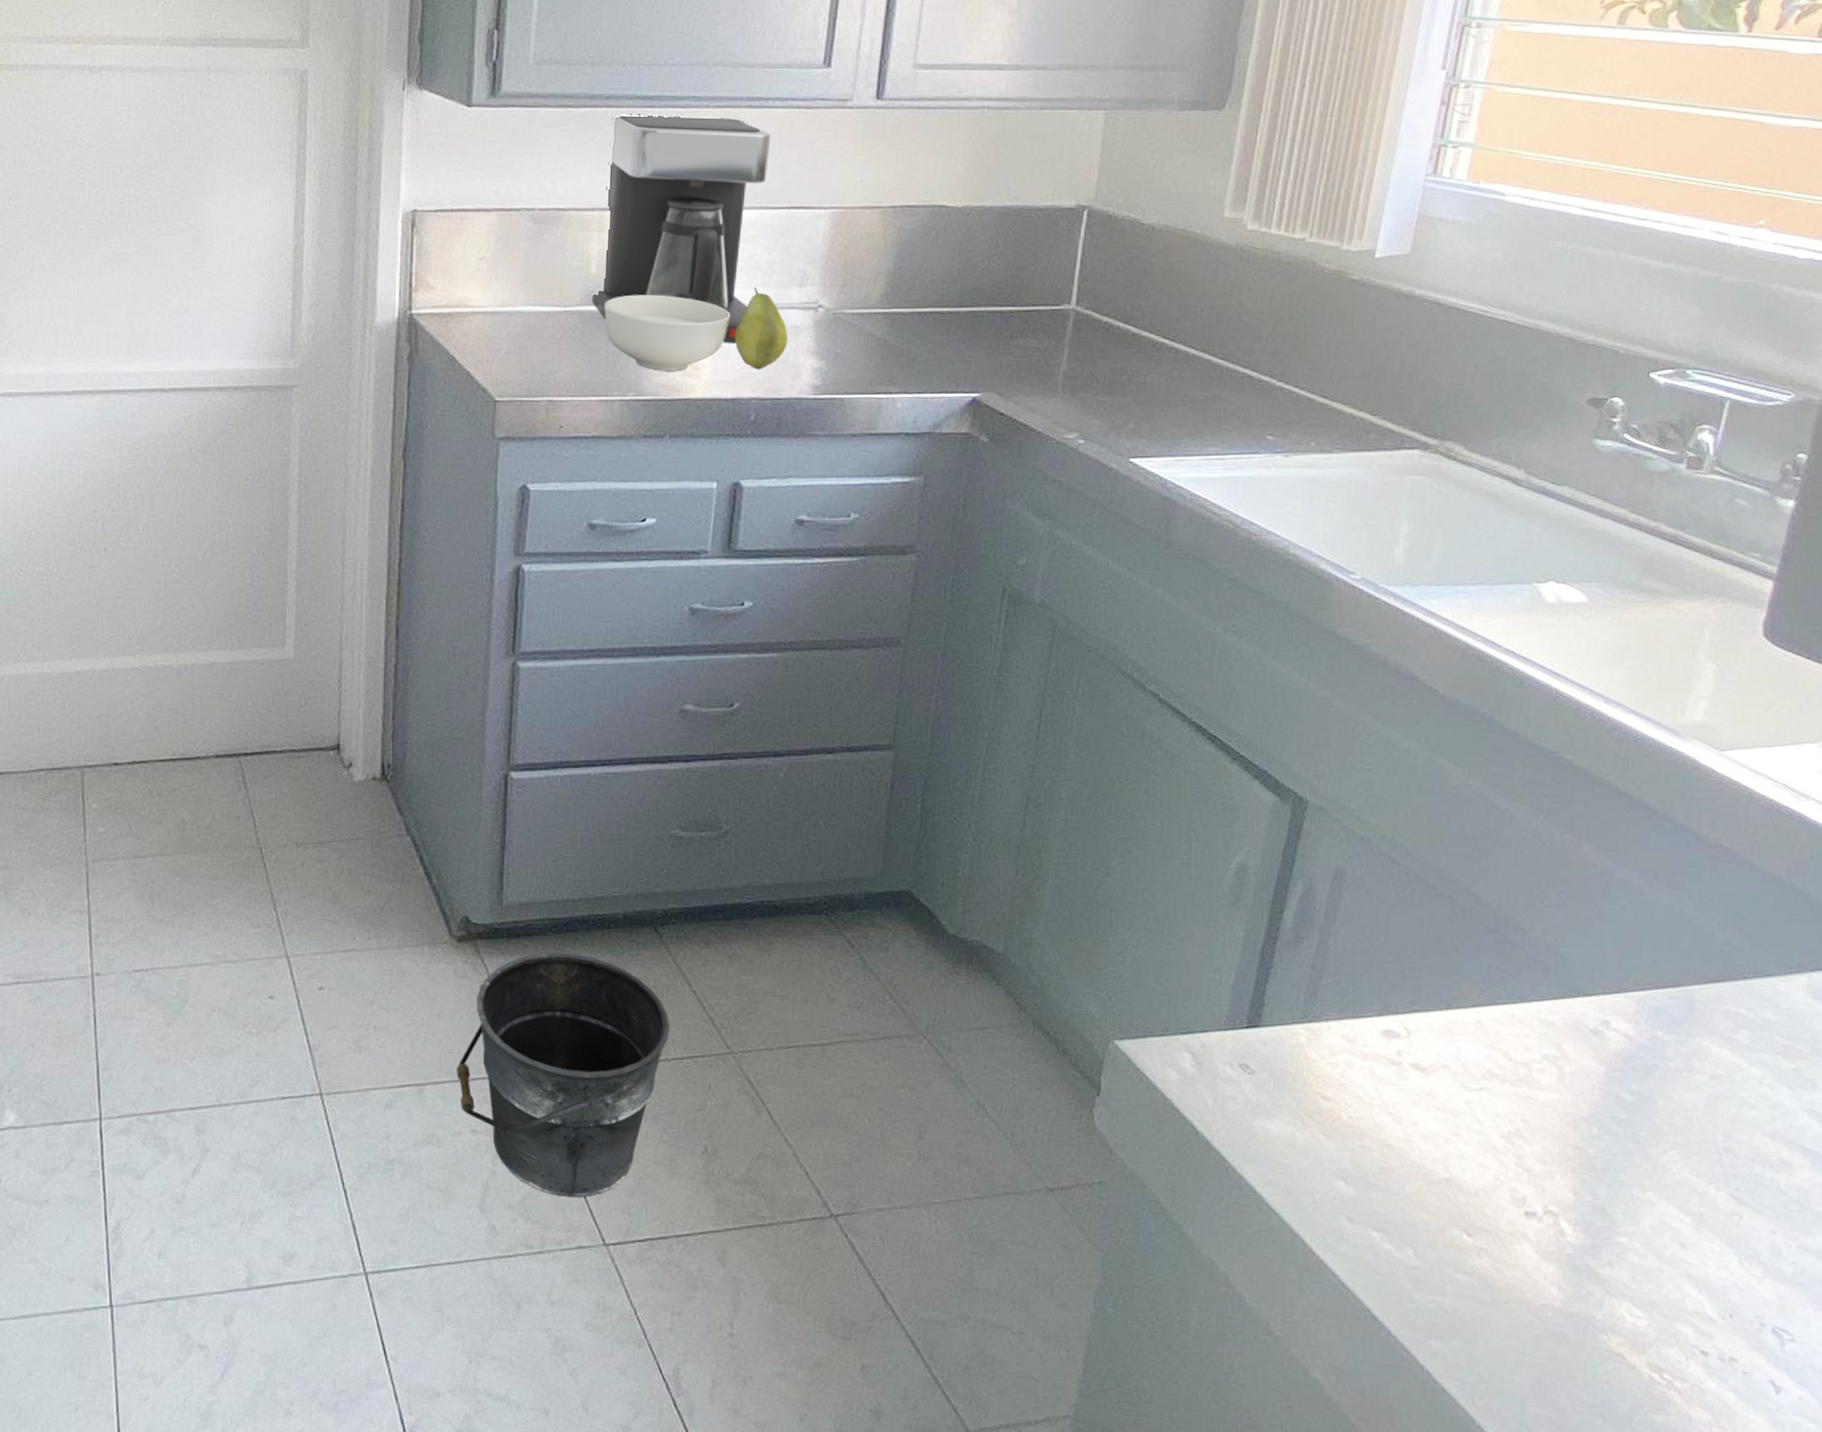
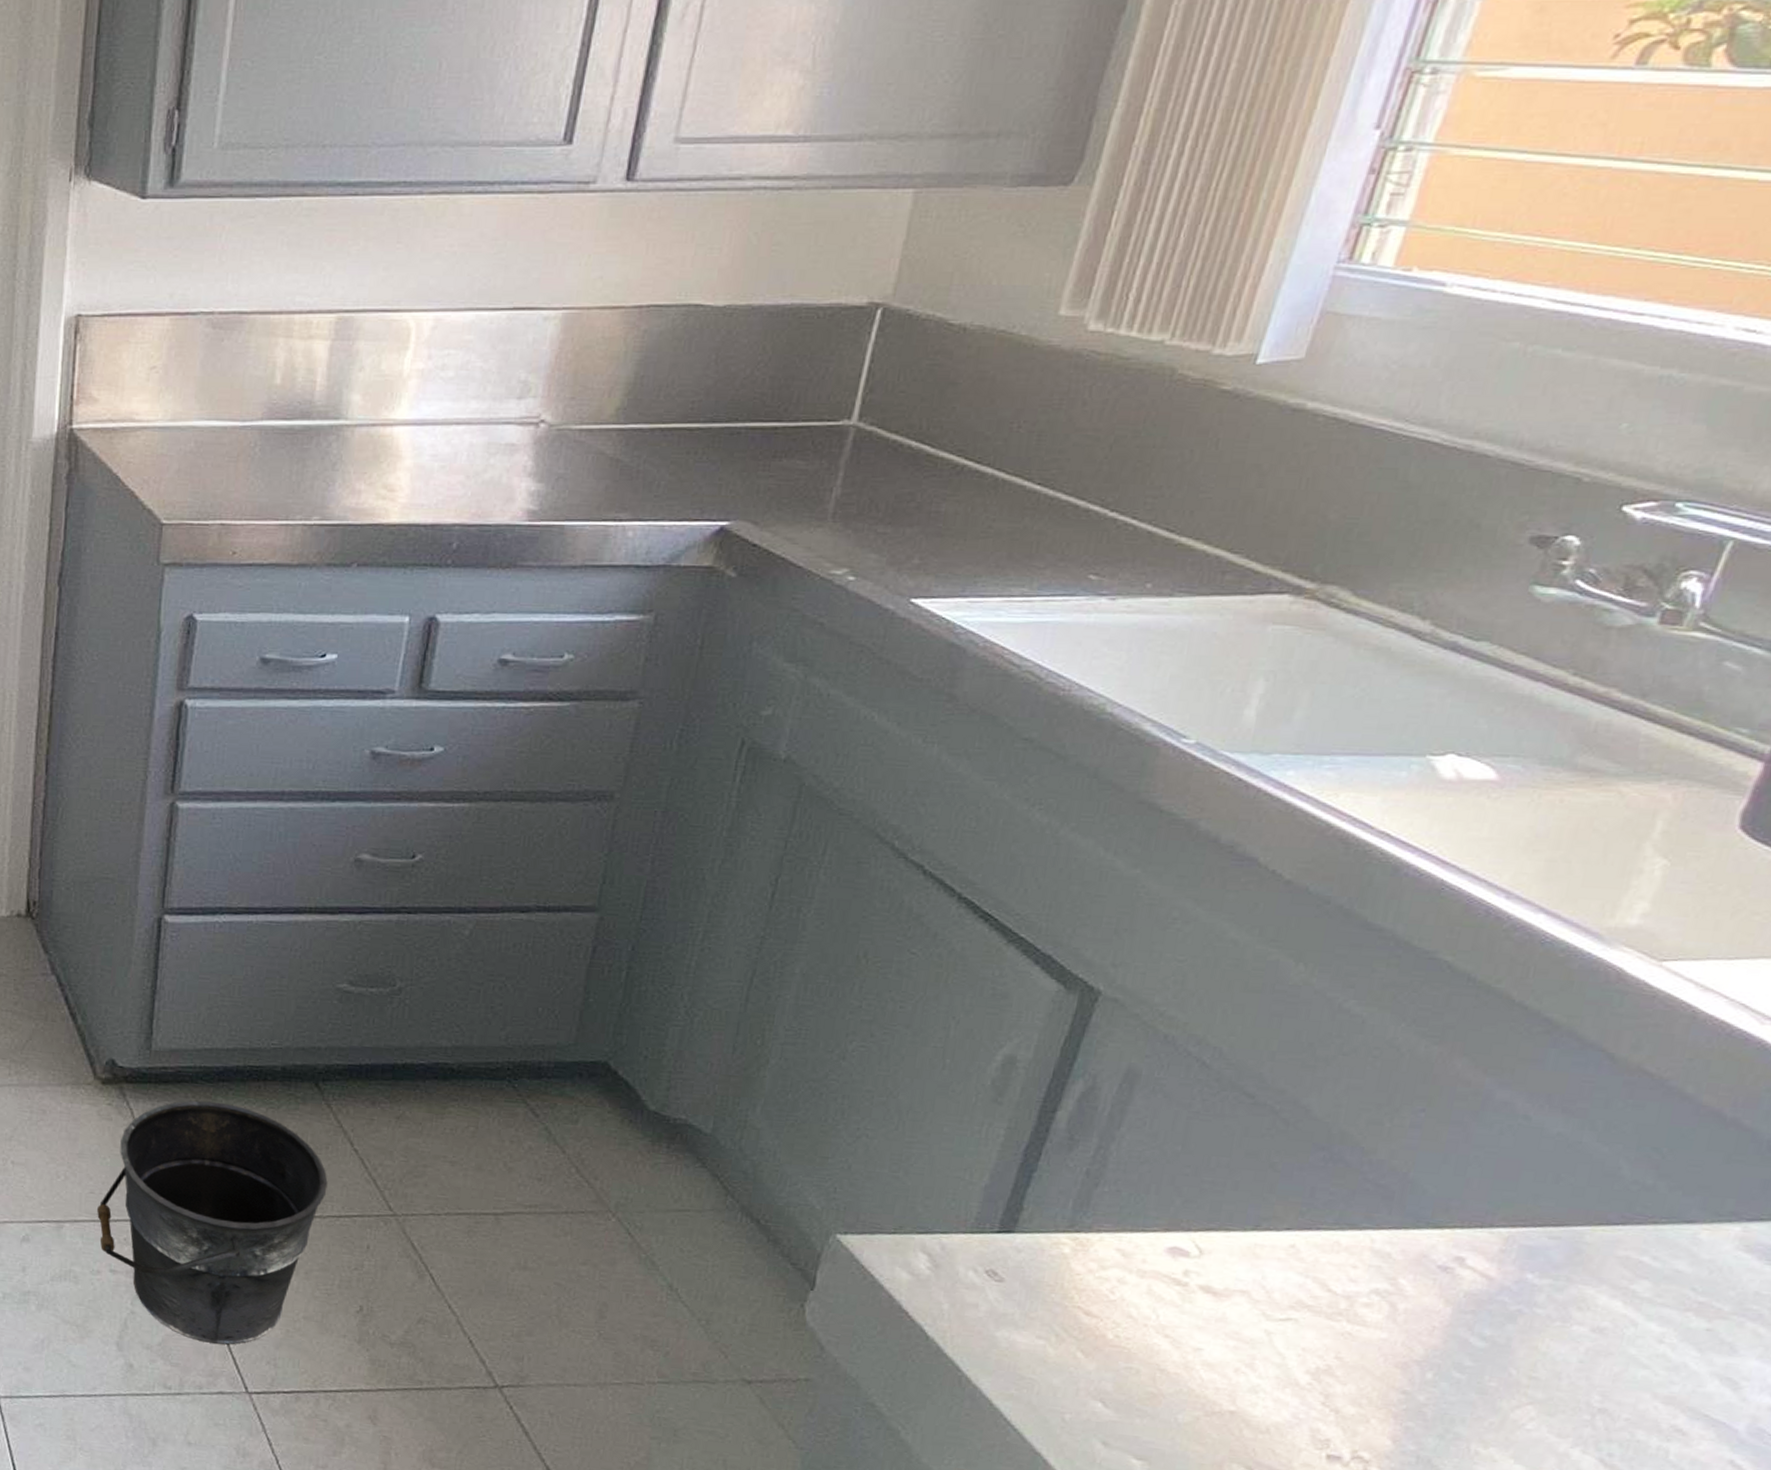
coffee maker: present [592,113,771,344] -> none [275,203,495,463]
bowl: present [604,295,731,372] -> none [289,408,436,494]
fruit: present [734,288,788,370] -> none [438,400,502,493]

